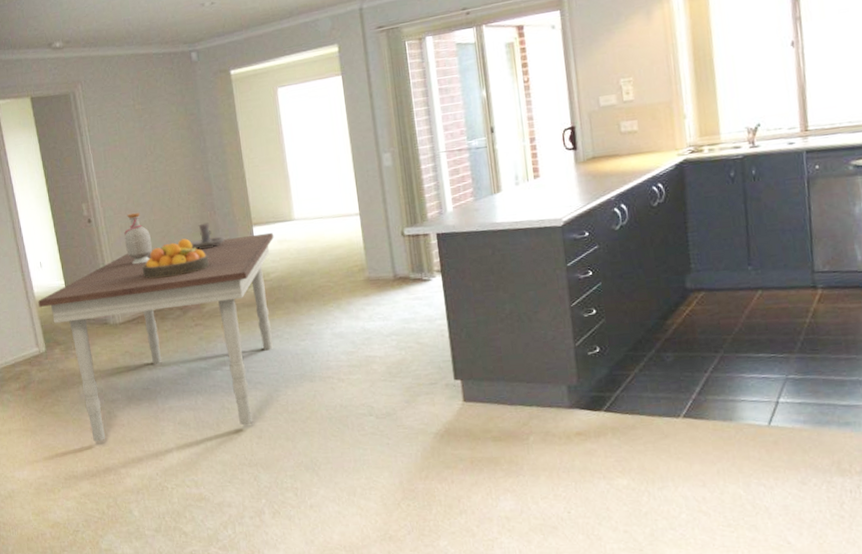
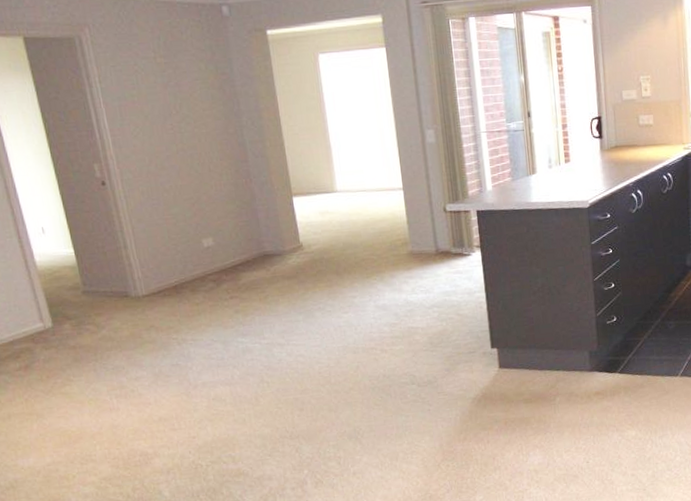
dining table: present [38,232,274,442] -> none [41,203,316,423]
bottle: present [124,212,153,264] -> none [146,176,181,232]
fruit bowl: present [141,238,209,279] -> none [168,206,245,248]
candle holder: present [191,222,224,249] -> none [224,191,262,218]

